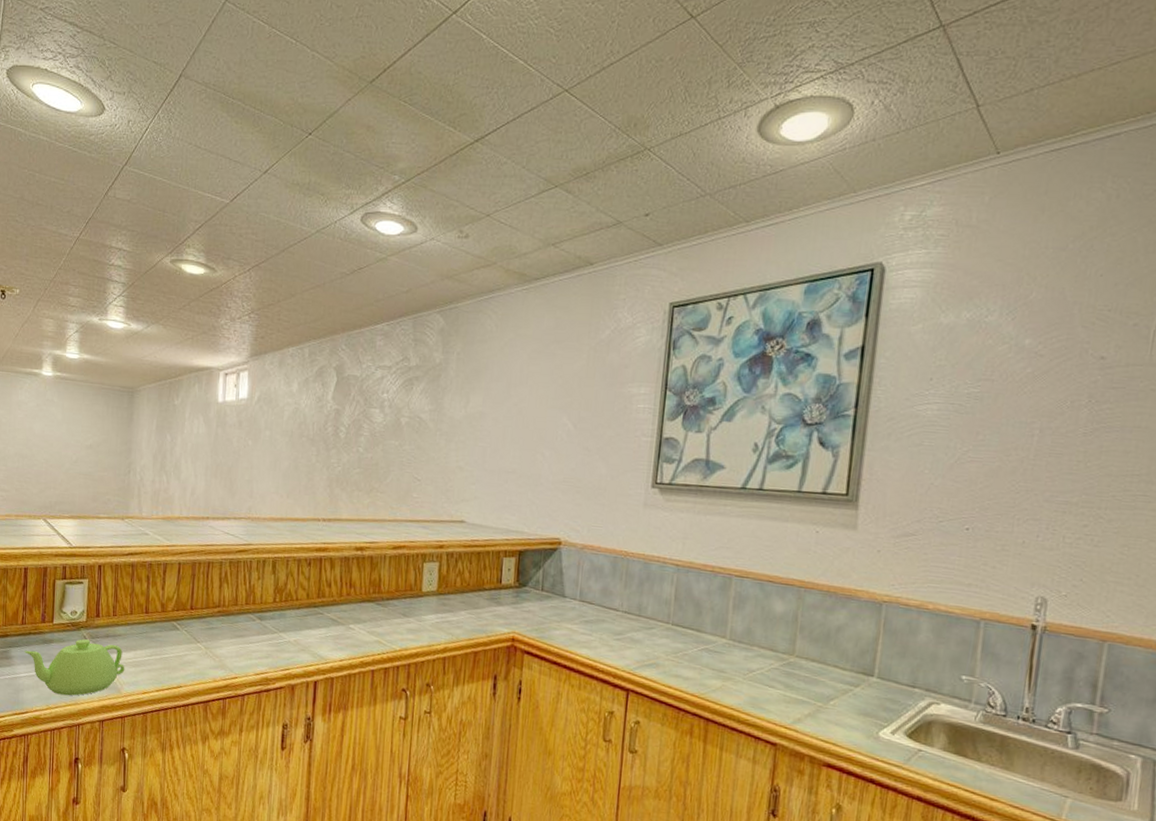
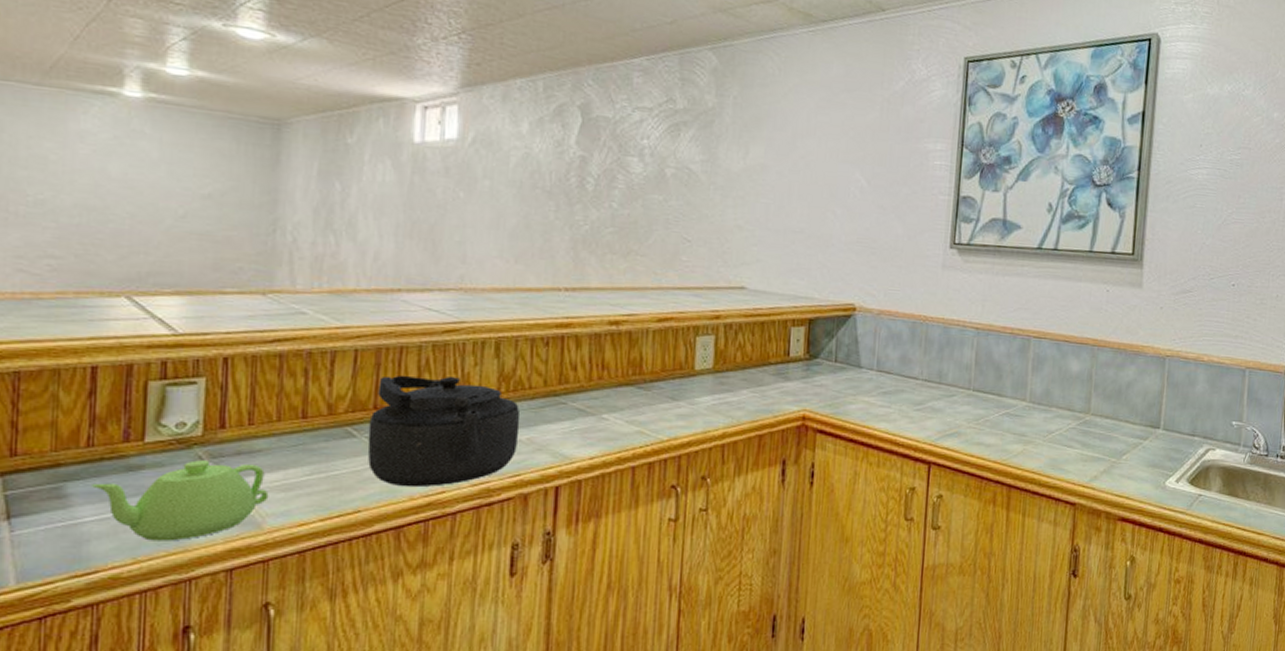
kettle: none [186,584,290,673] -> present [367,375,521,488]

